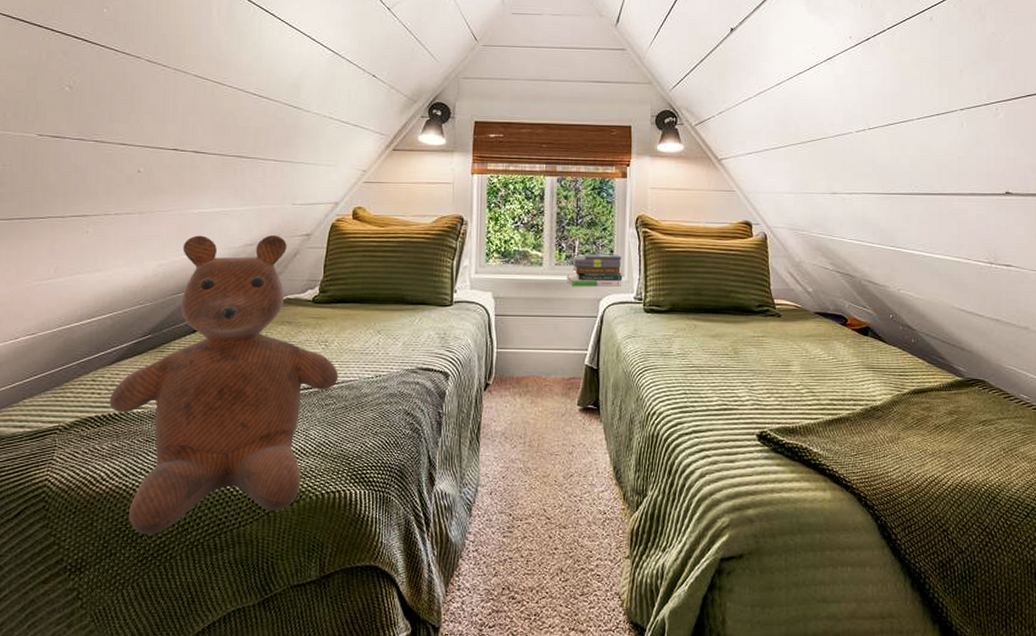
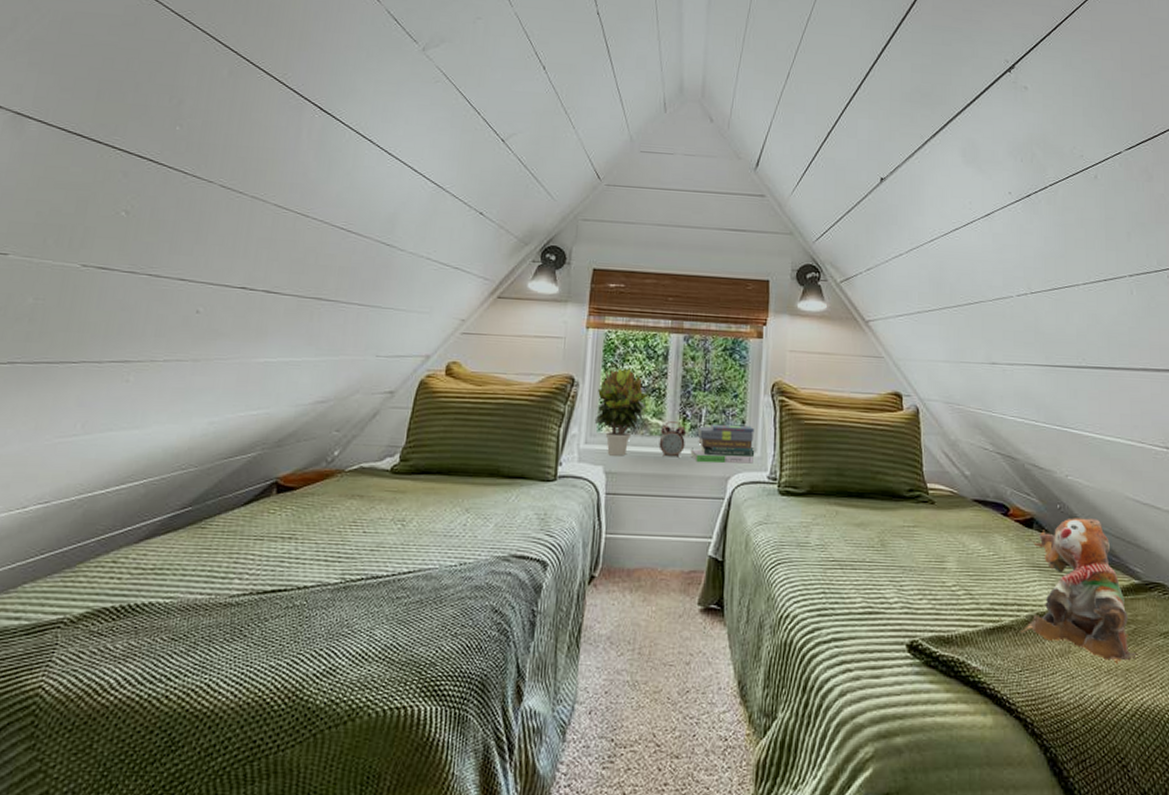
teddy bear: present [109,235,339,535] -> none [130,388,416,761]
potted plant: none [482,208,529,285] -> present [594,368,649,458]
alarm clock: none [539,253,562,284] -> present [659,421,686,459]
stuffed animal: none [837,326,959,448] -> present [999,518,1138,664]

